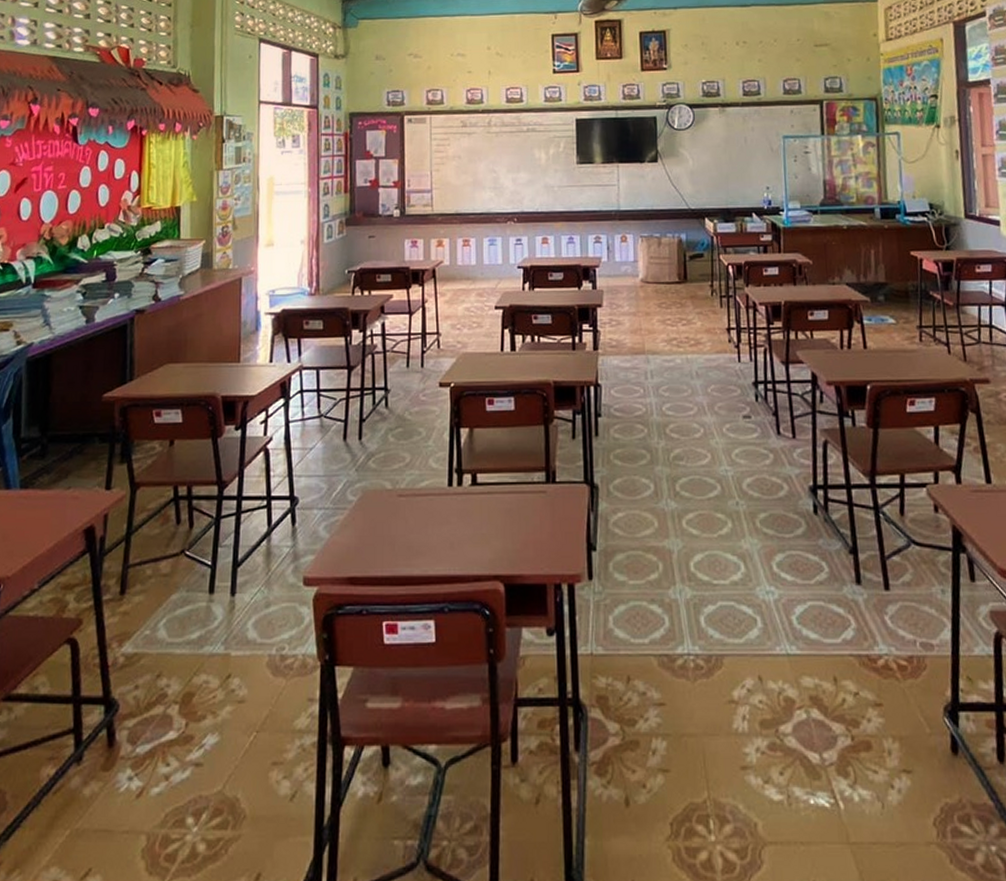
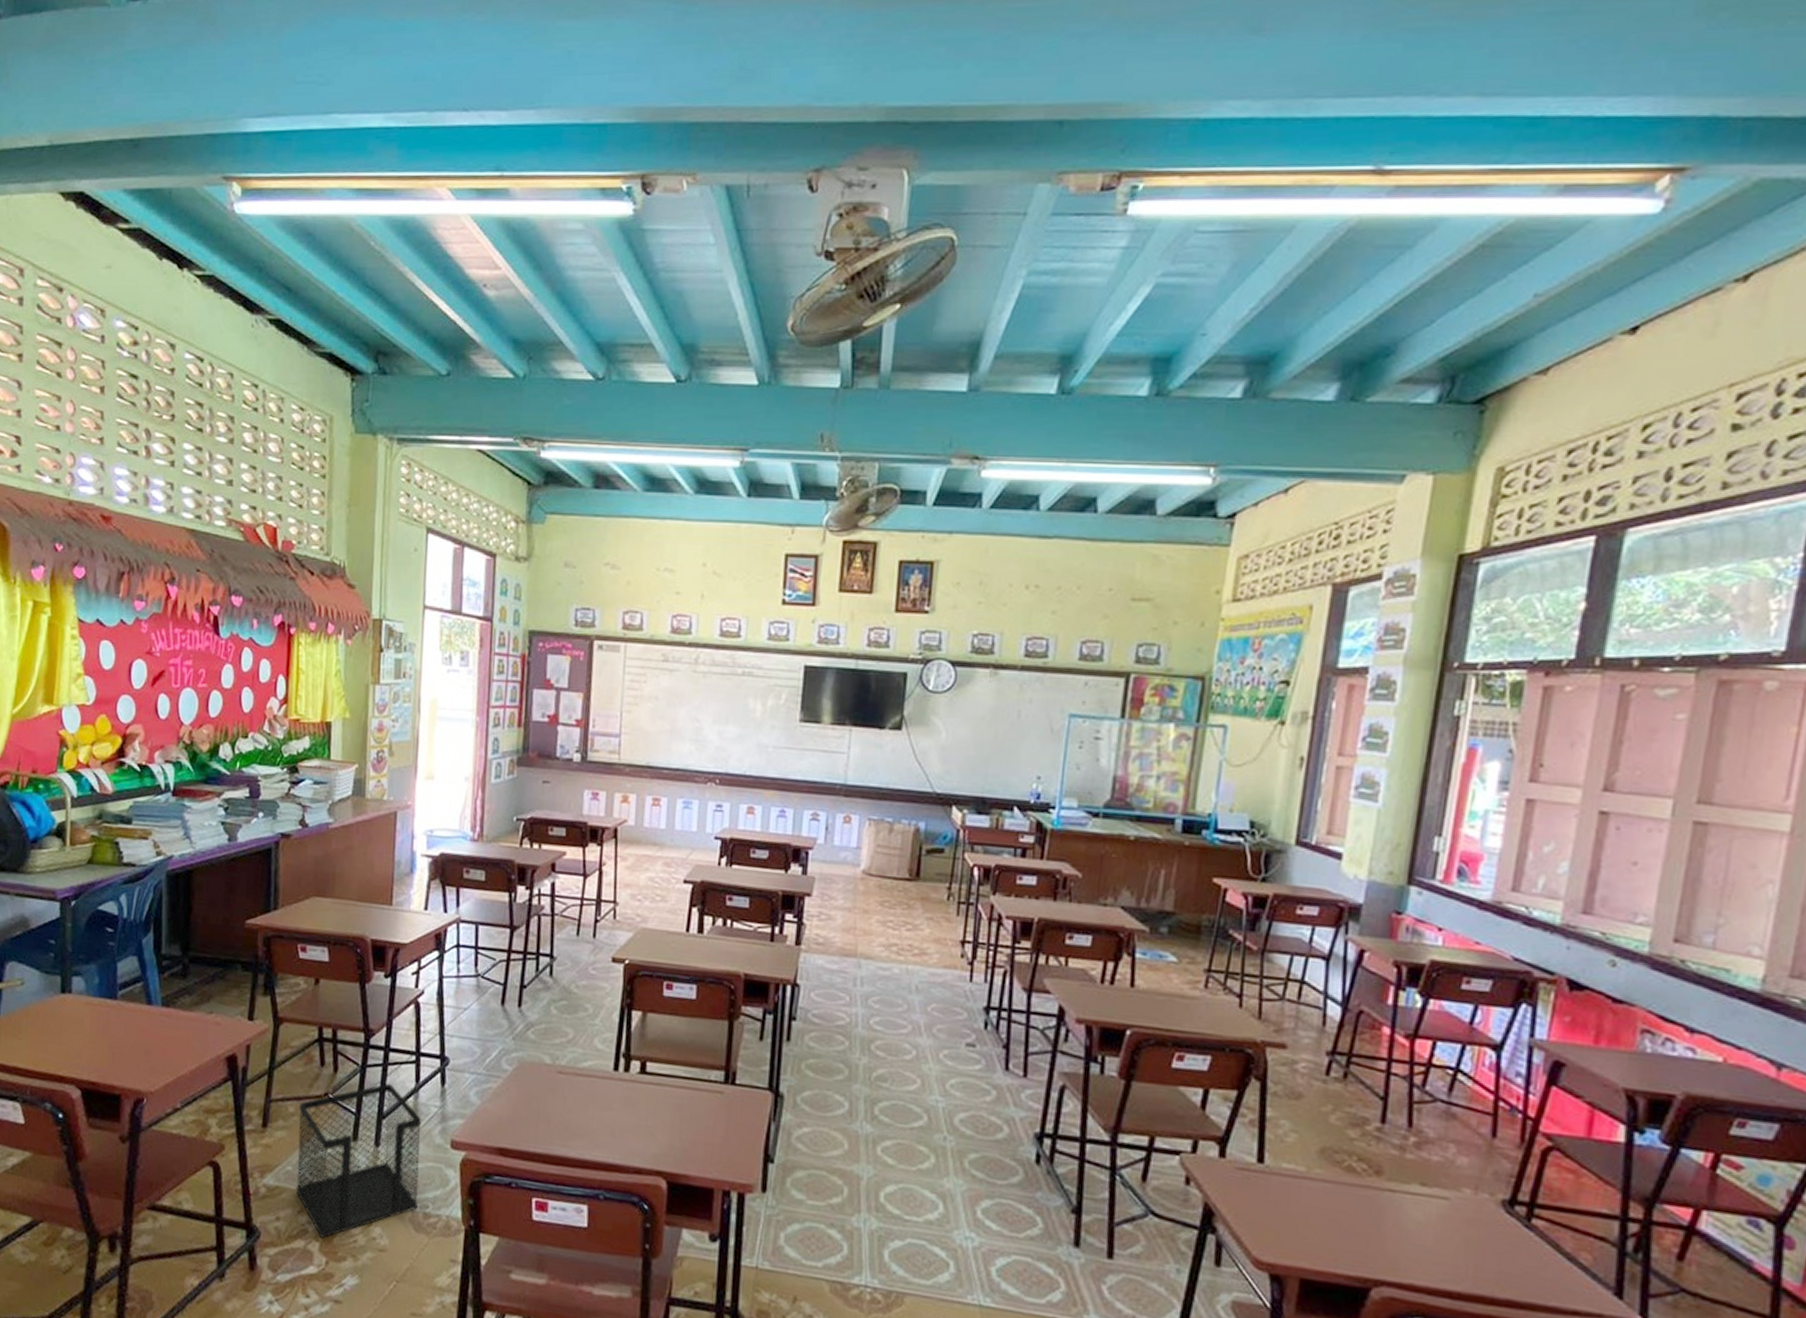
wastebasket: none [154,531,275,699] -> present [295,1083,422,1238]

